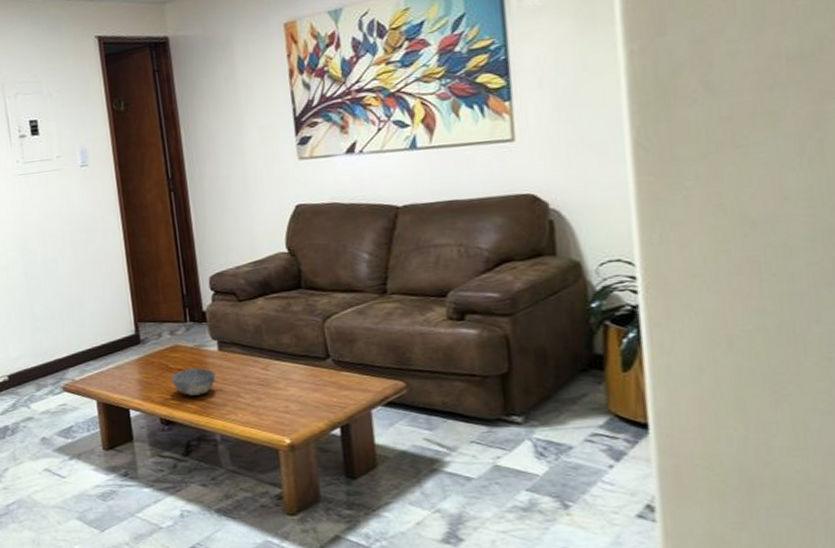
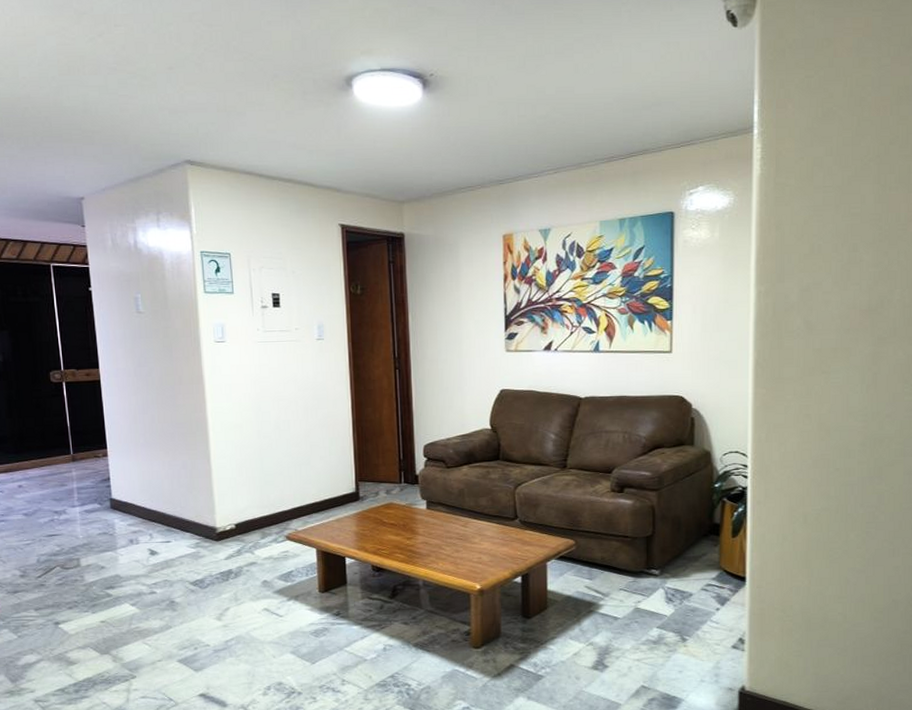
bowl: present [171,368,216,396] -> none [384,523,423,547]

